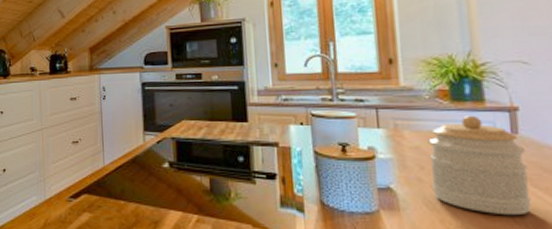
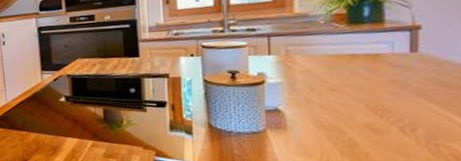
jar: present [428,115,532,216] -> none [320,36,425,130]

